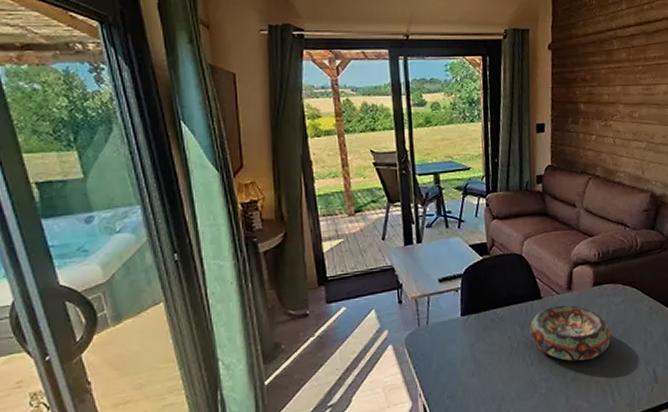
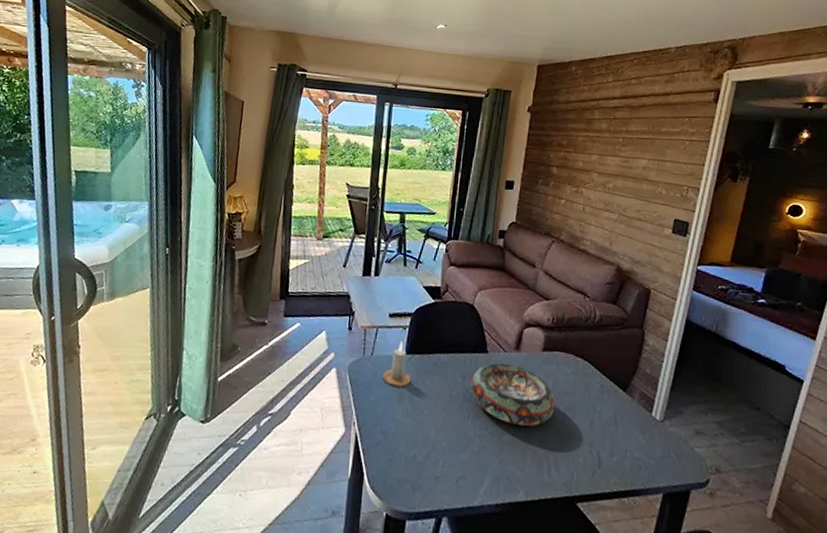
candle: none [442,304,471,350] -> present [382,341,411,387]

